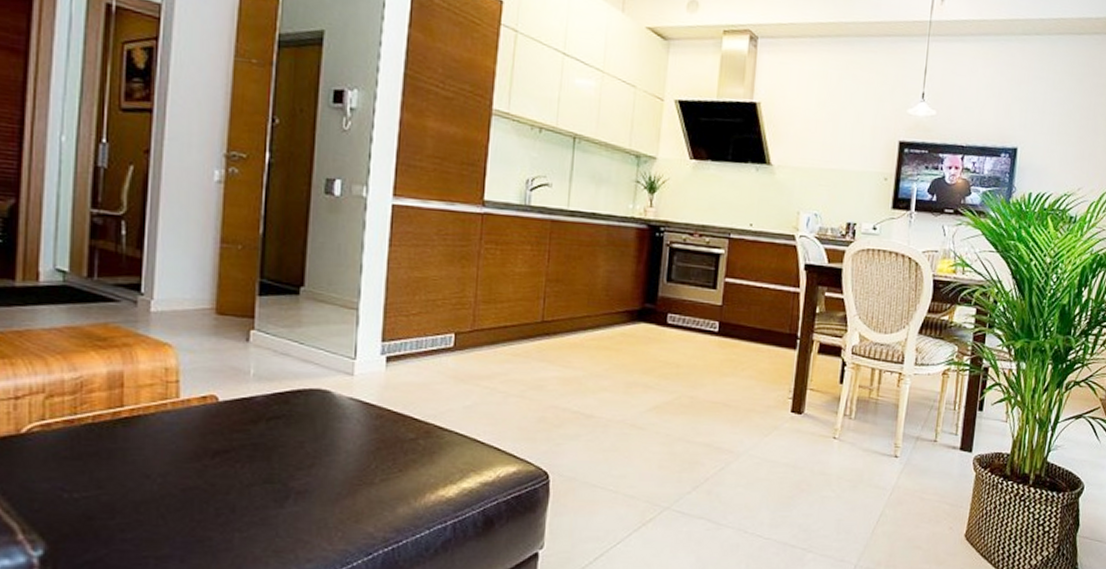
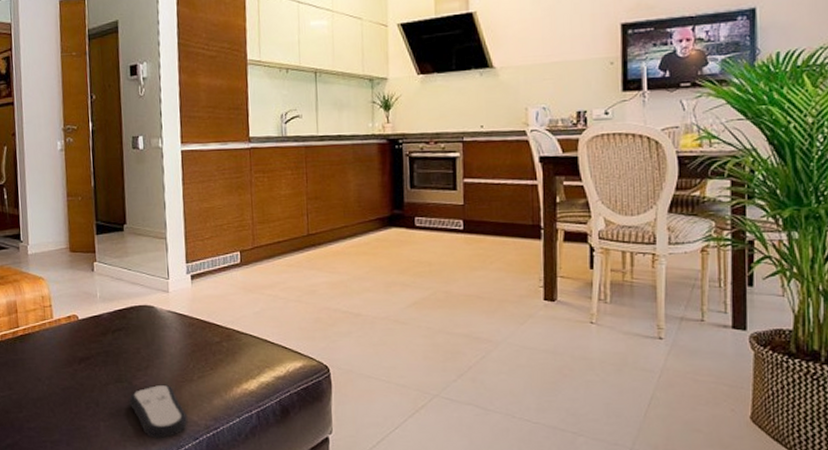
remote control: none [280,487,361,555] -> present [129,384,188,439]

